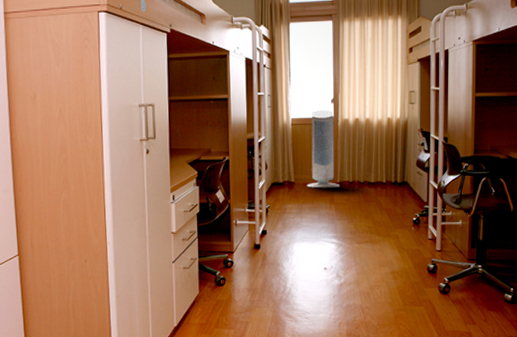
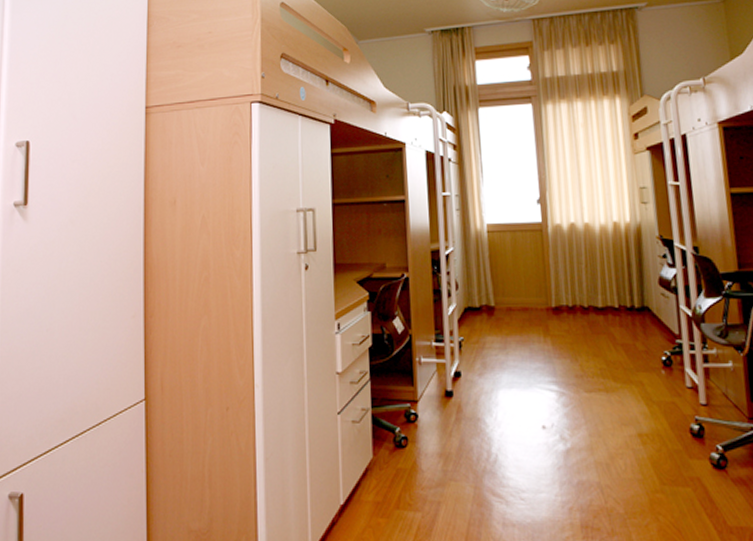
air purifier: present [307,109,340,188] -> none [511,212,556,315]

